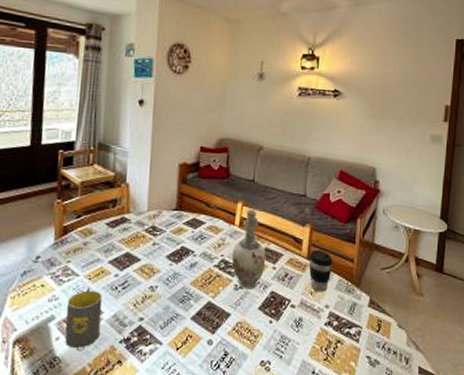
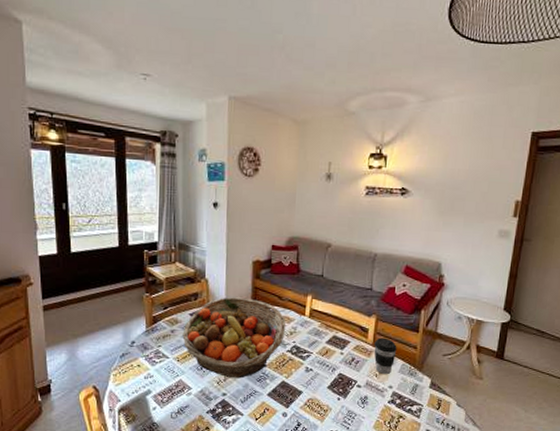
mug: present [64,287,103,347] -> none [160,368,190,416]
fruit basket: none [96,204,214,299] -> present [182,297,286,379]
vase: present [232,208,266,290] -> none [303,301,335,371]

